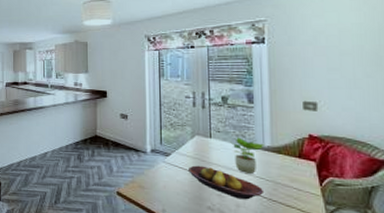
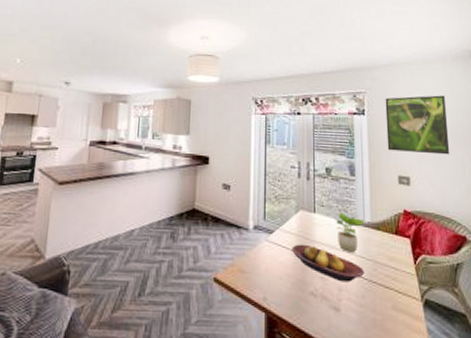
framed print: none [289,15,368,78] -> present [385,95,450,155]

